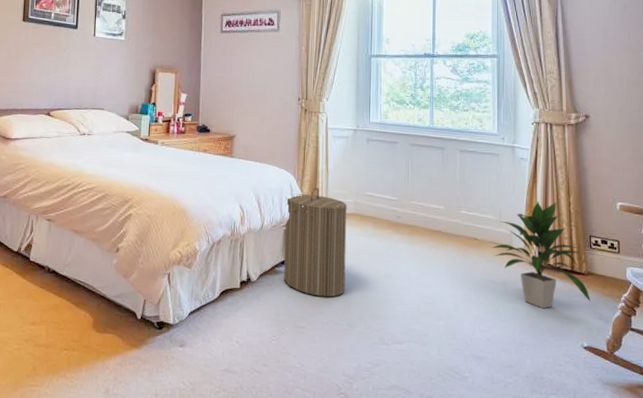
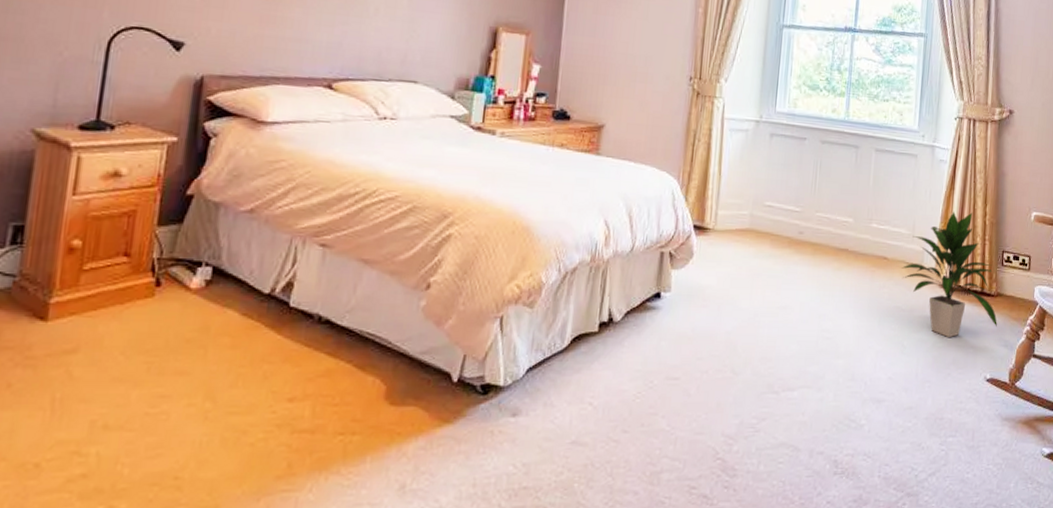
laundry hamper: present [284,187,347,297] -> none [656,195,742,338]

